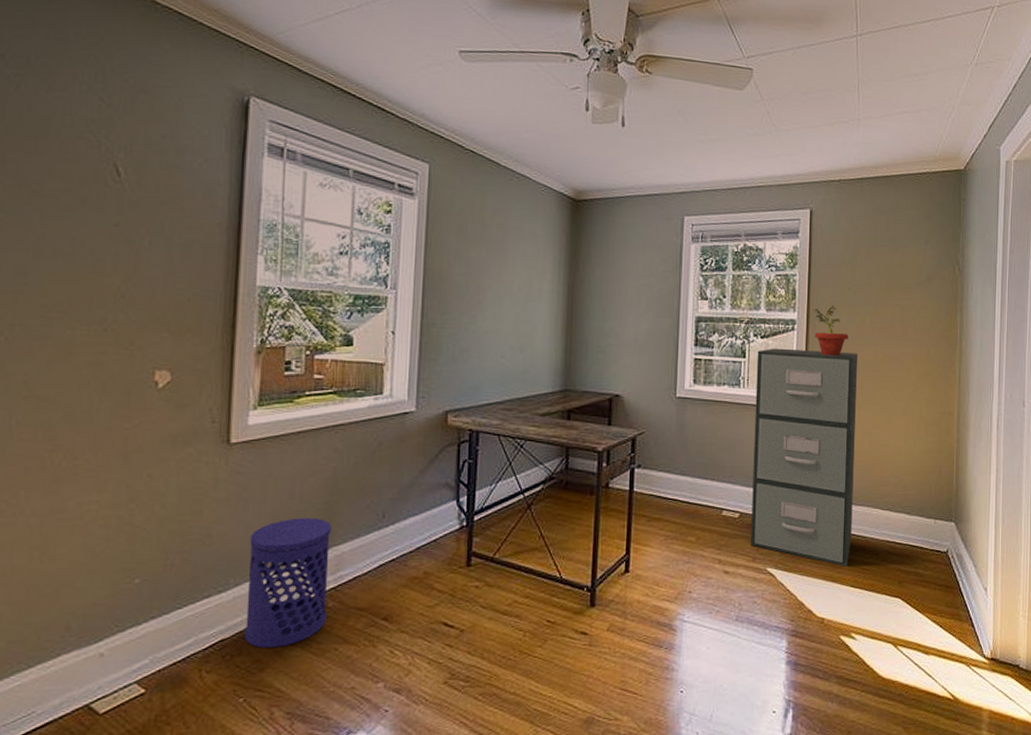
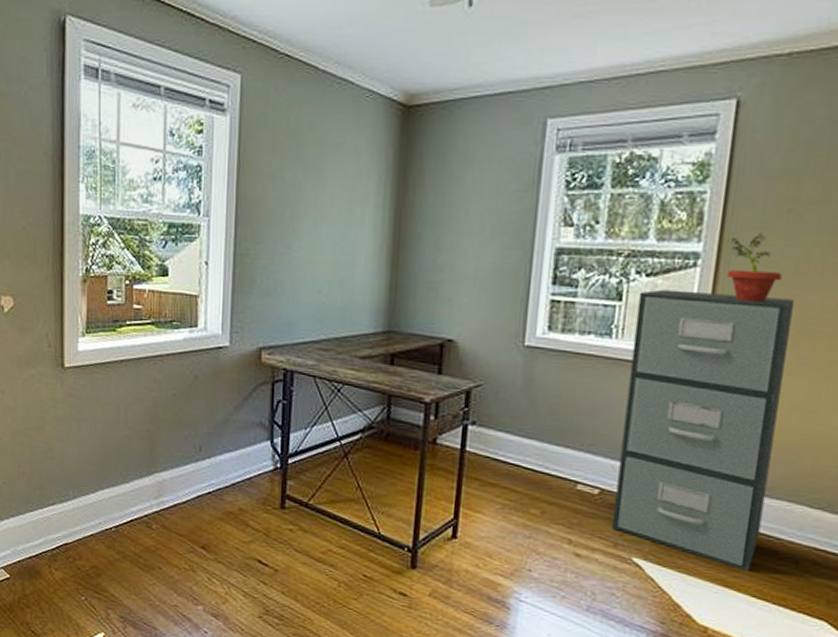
waste bin: present [244,517,332,648] -> none [83,442,154,558]

